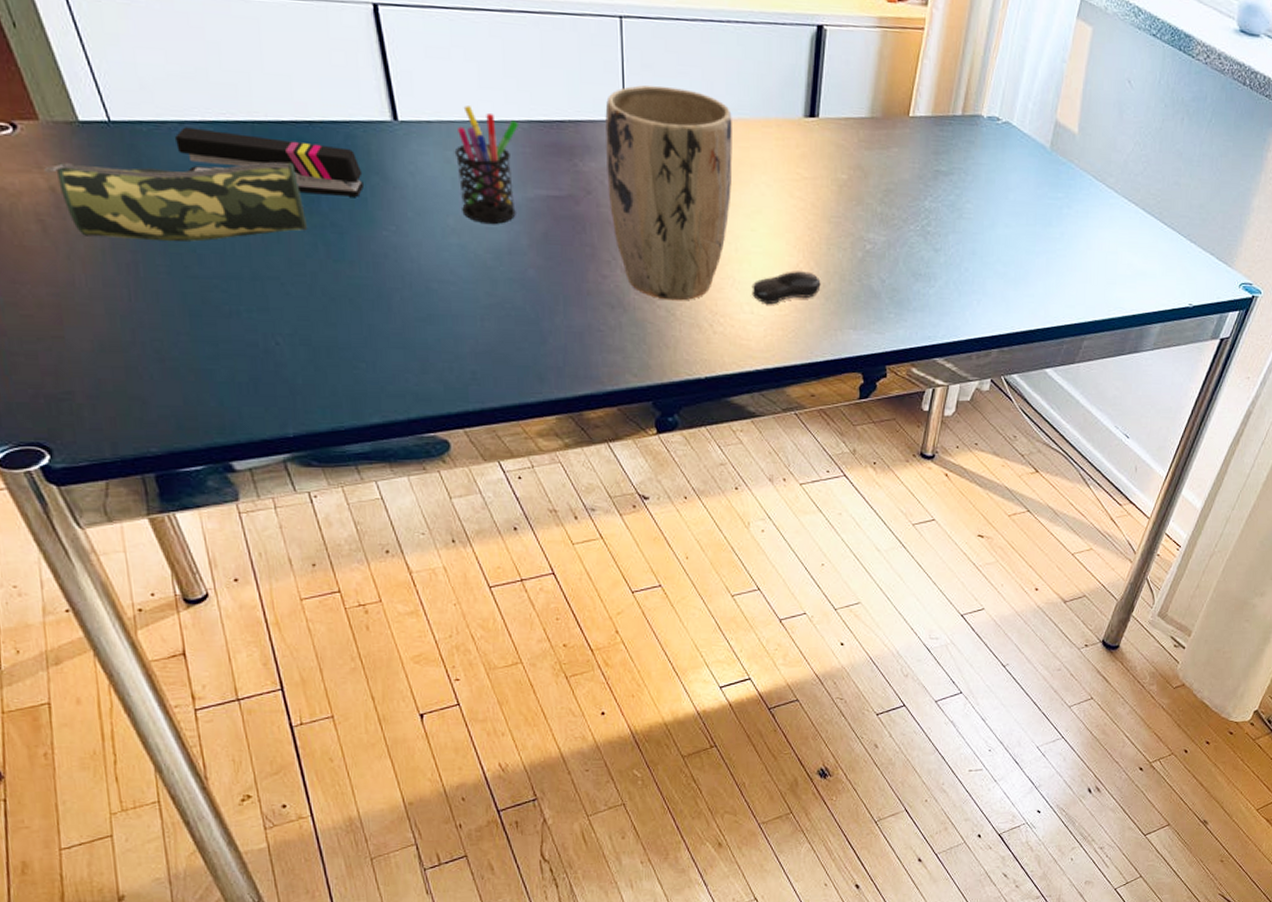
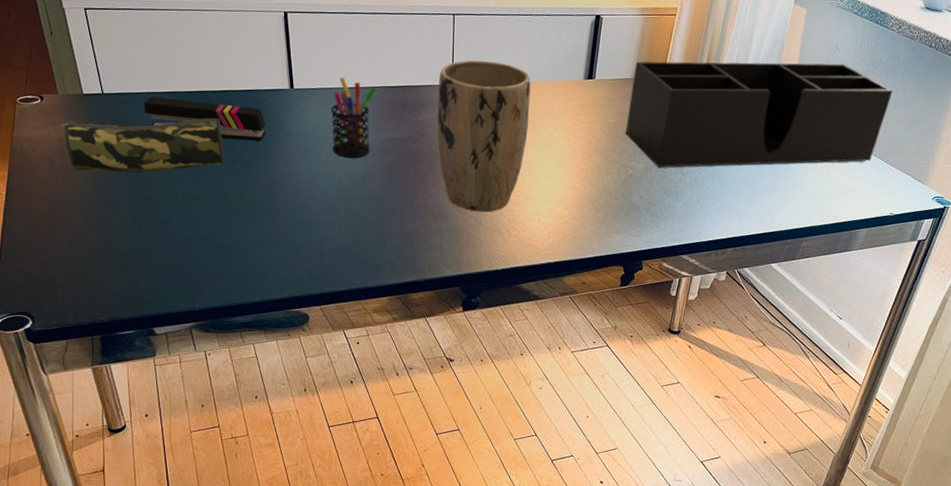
computer mouse: present [751,271,821,305] -> none [540,190,593,215]
desk organizer: none [860,93,1197,242] -> present [625,61,893,167]

